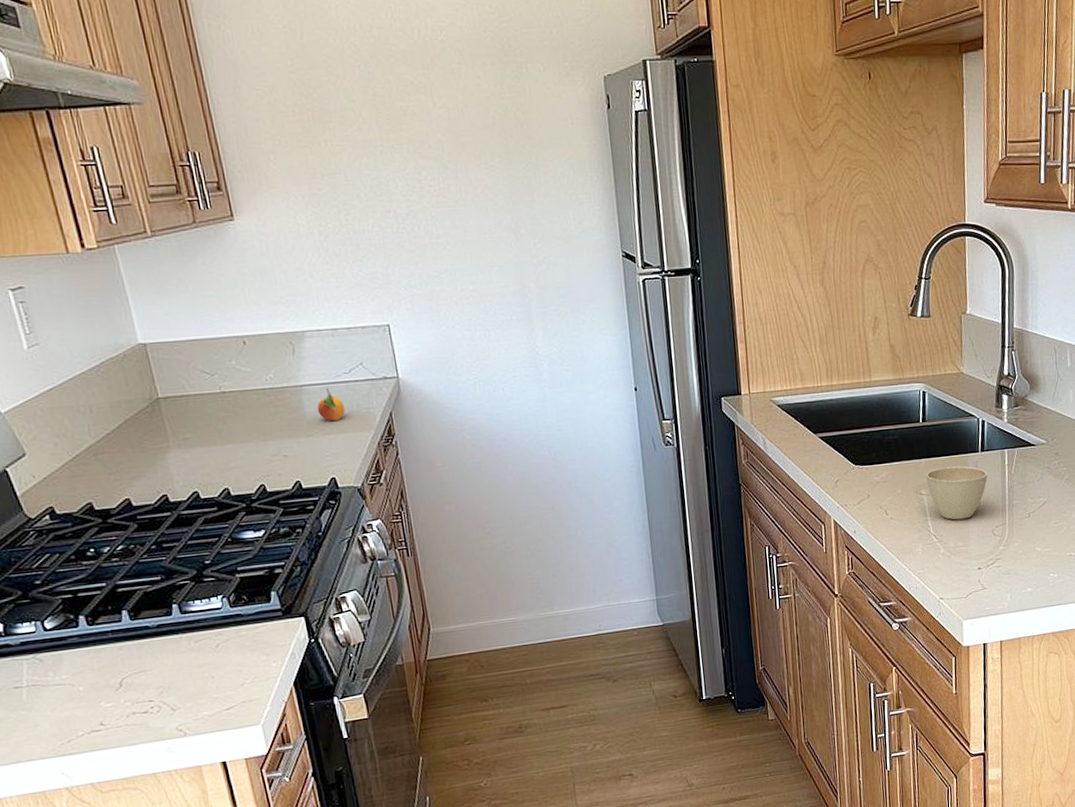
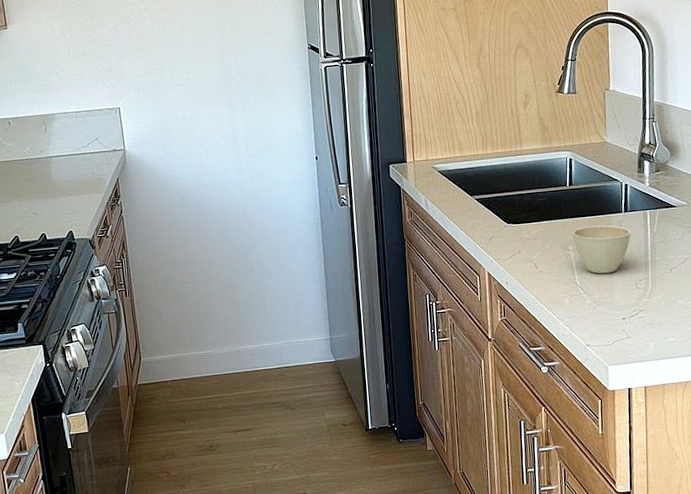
fruit: present [317,387,345,422] -> none [61,158,82,186]

